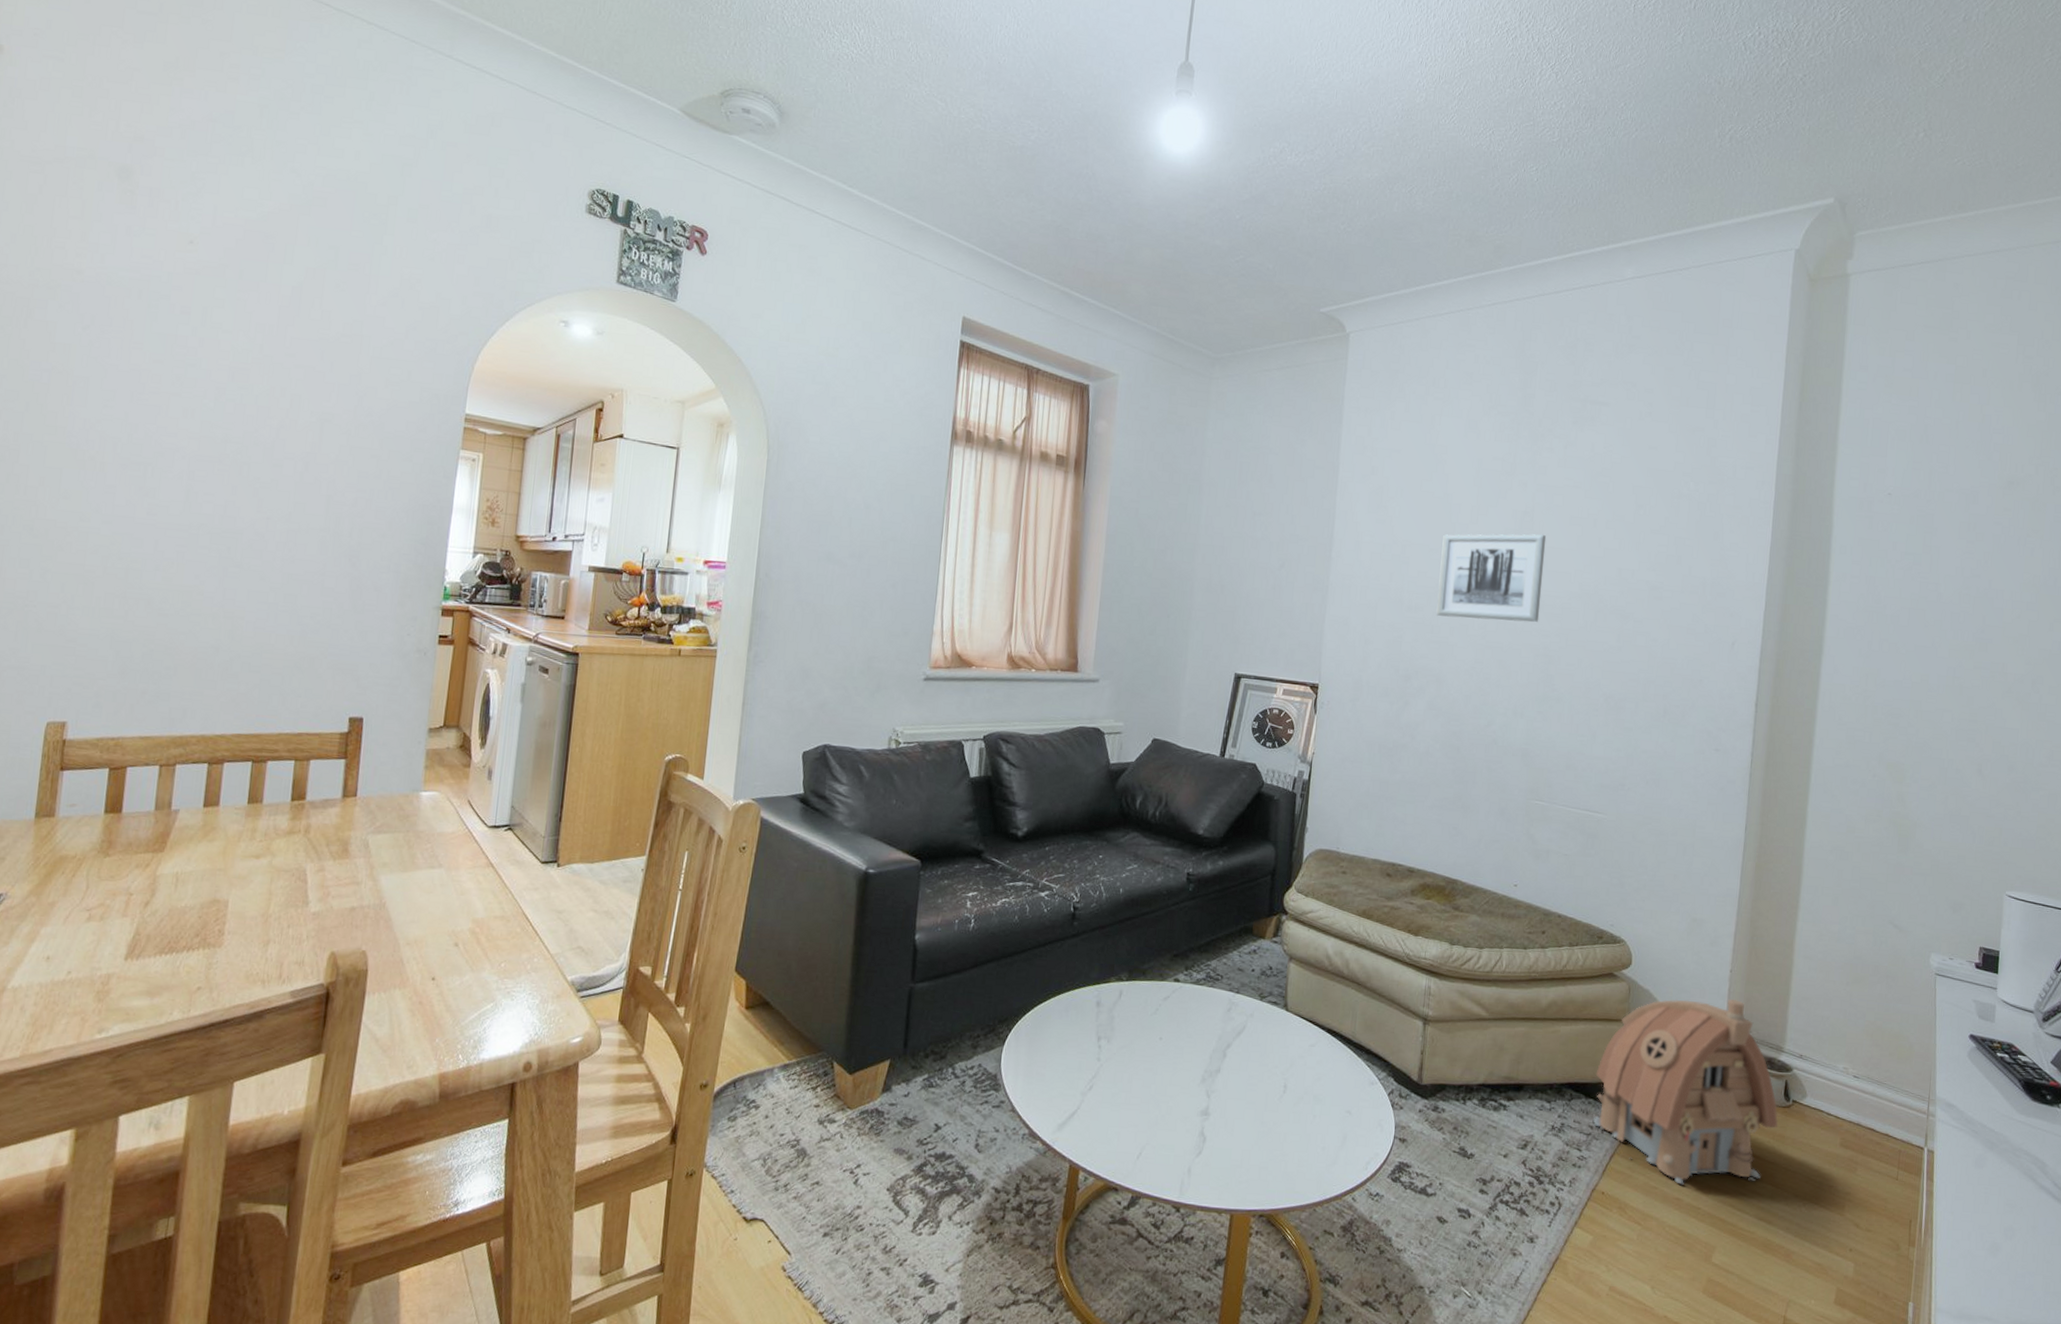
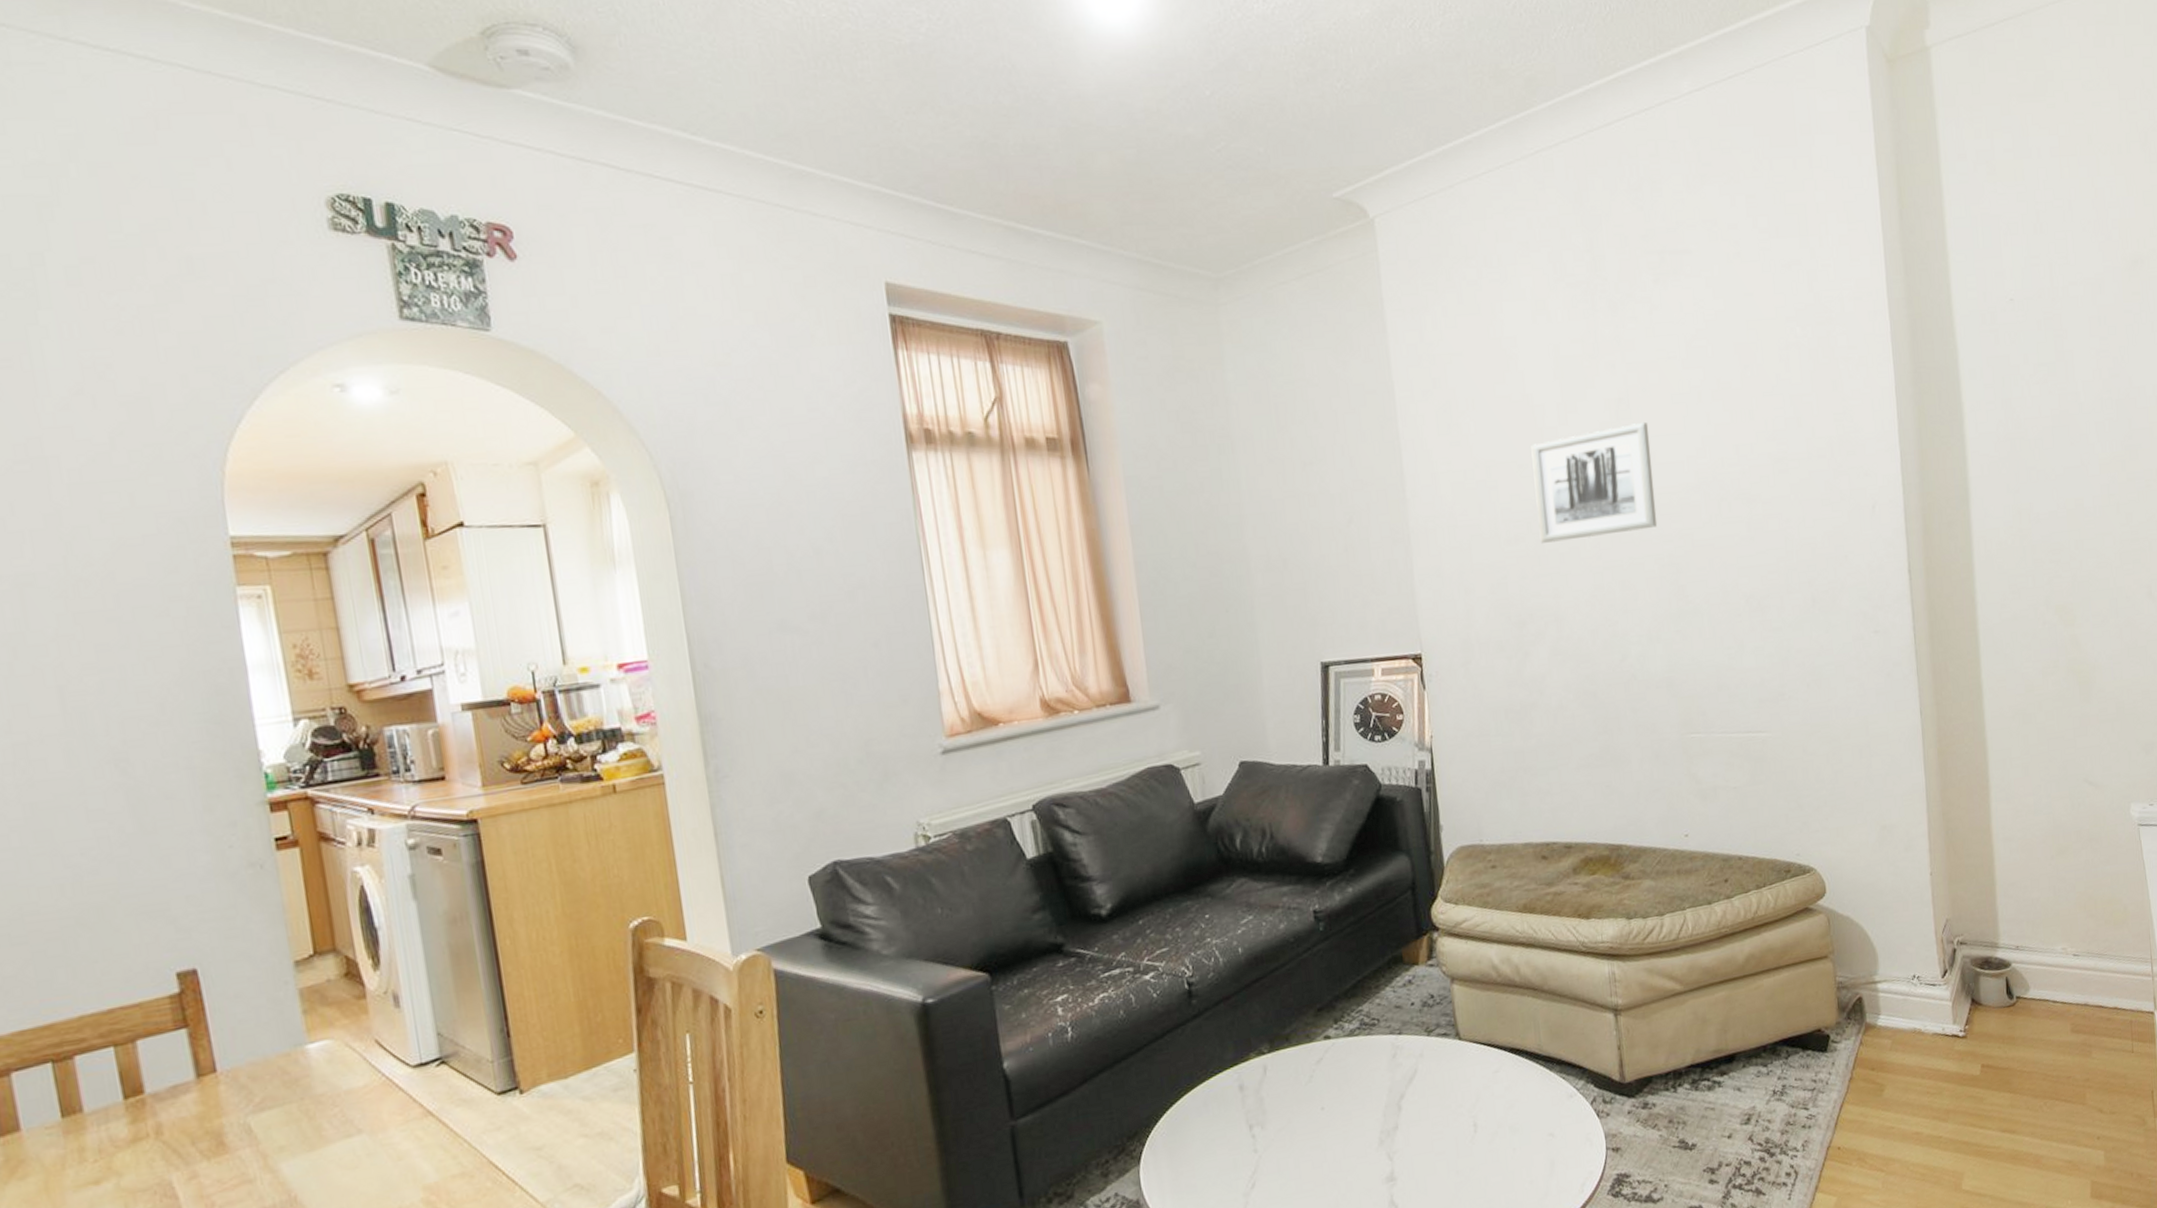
toy house: present [1592,999,1779,1185] -> none [1809,903,2006,1117]

